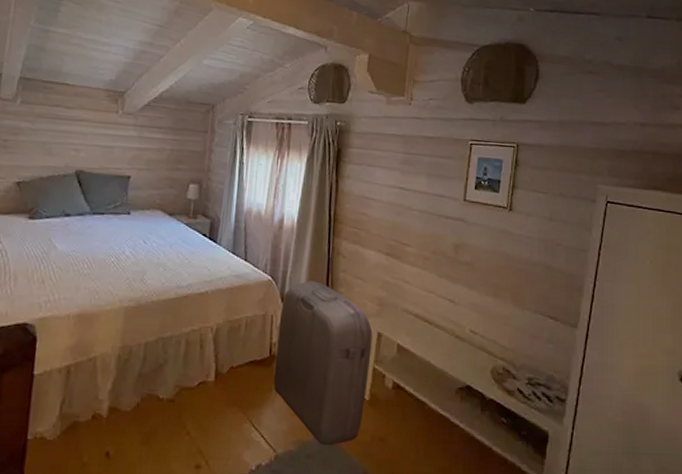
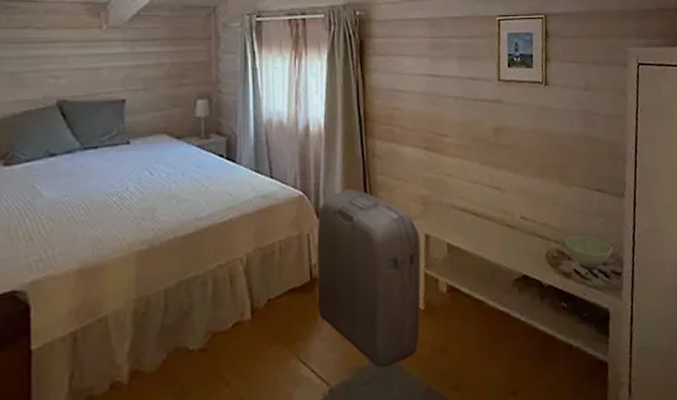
bowl: none [512,356,560,393] -> present [565,235,613,271]

